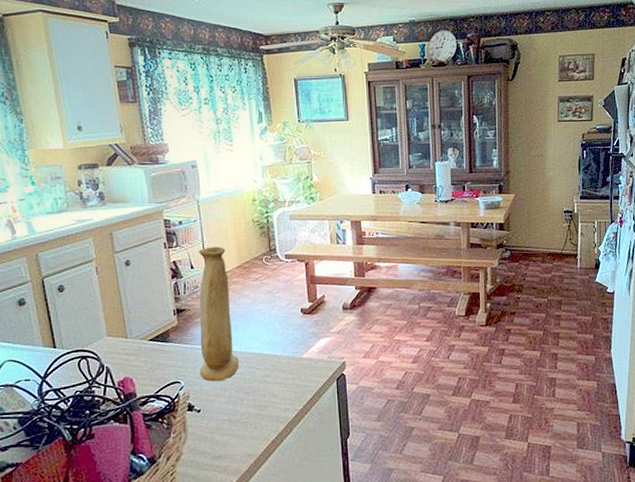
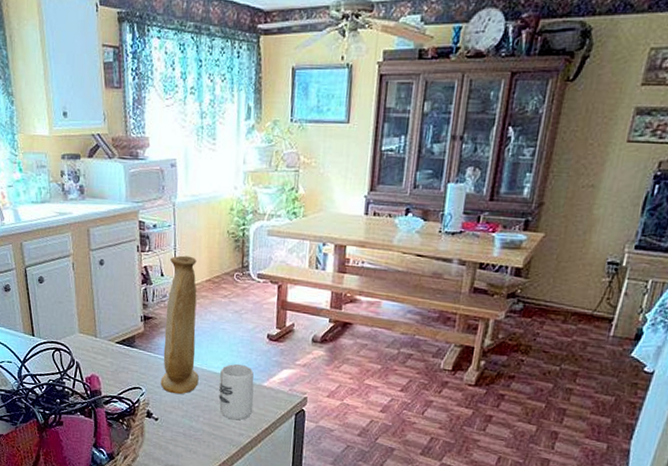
cup: none [260,341,296,397] -> present [219,364,254,420]

